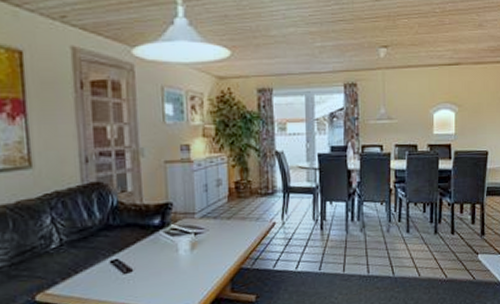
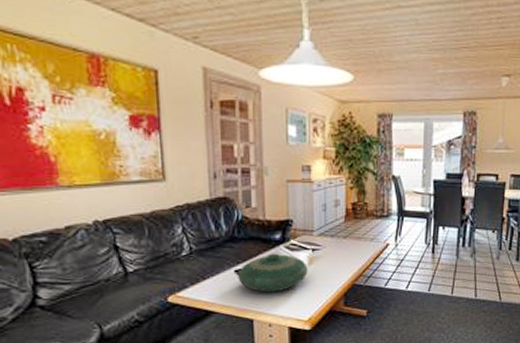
decorative bowl: none [114,239,191,284] -> present [238,253,308,293]

